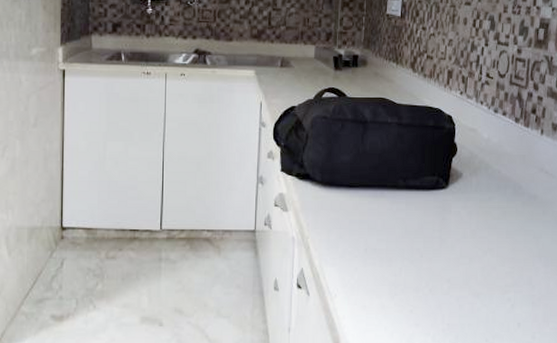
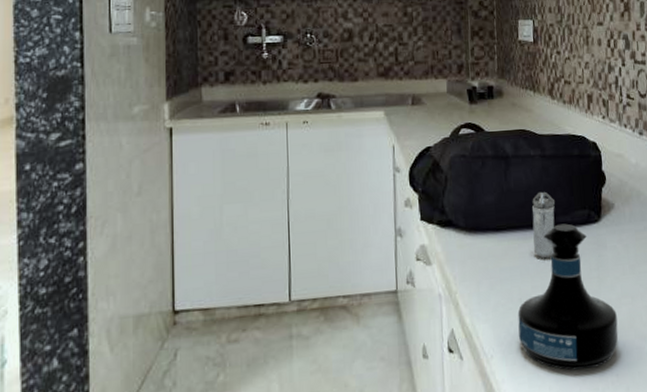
tequila bottle: none [362,187,454,317] -> present [517,223,619,371]
shaker: none [382,156,406,216] -> present [532,191,555,259]

